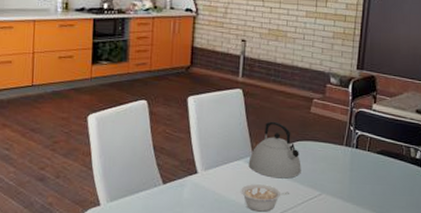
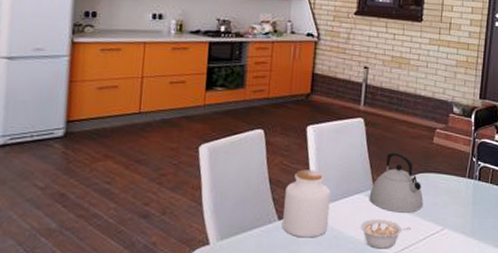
jar: none [166,137,212,201] -> present [282,169,331,238]

